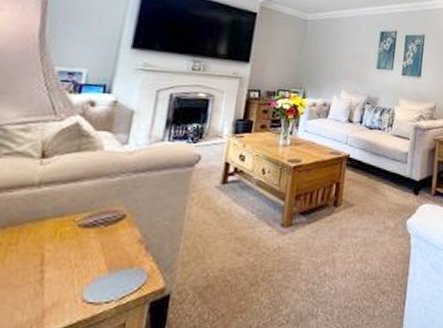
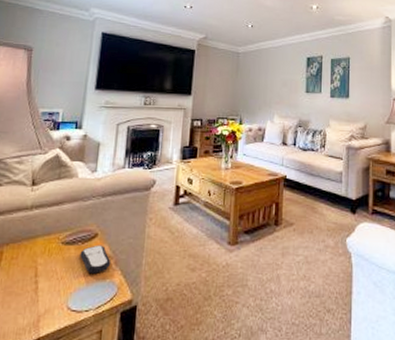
remote control: none [101,227,141,260] -> present [80,245,111,274]

